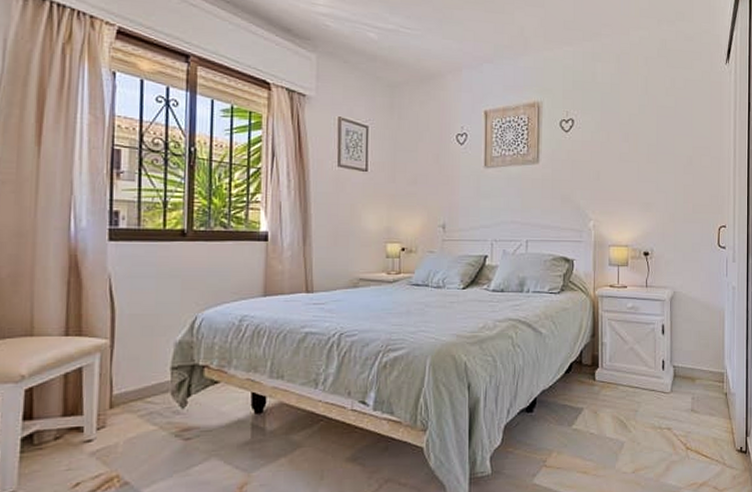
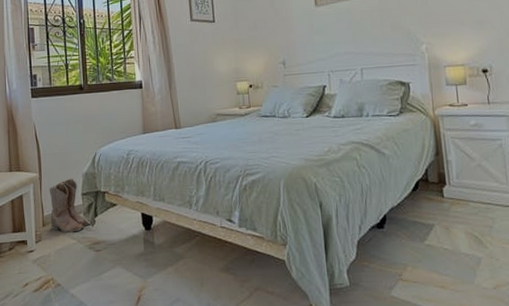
boots: none [121,347,181,417] -> present [49,178,91,233]

